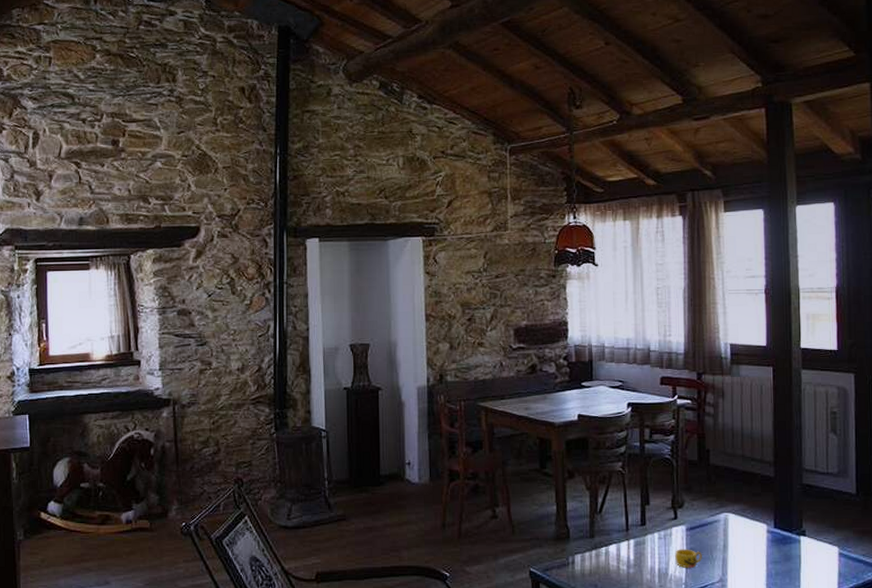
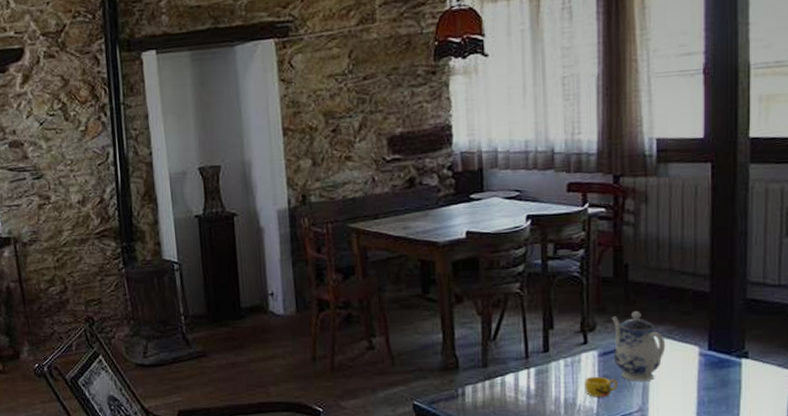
teapot: none [696,492,741,554] -> present [611,311,666,381]

